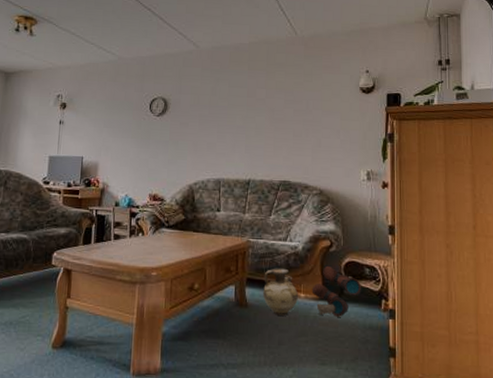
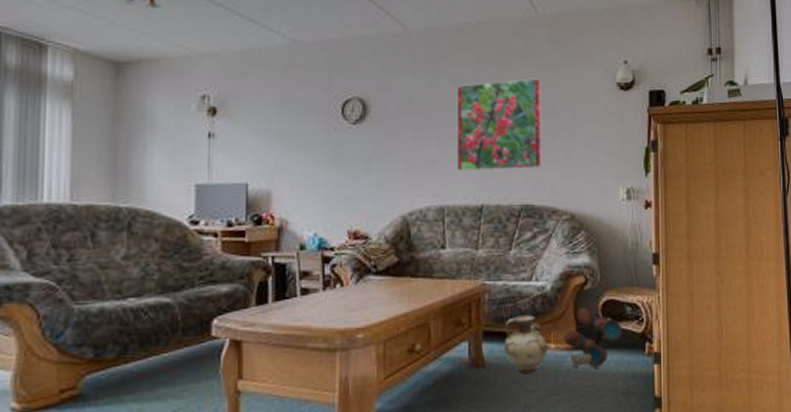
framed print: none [230,84,299,154] -> present [456,78,542,172]

